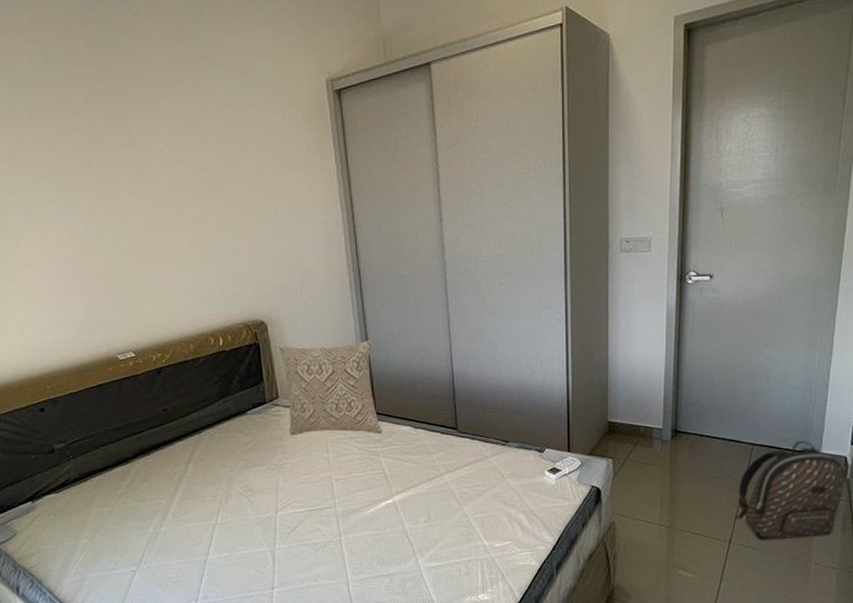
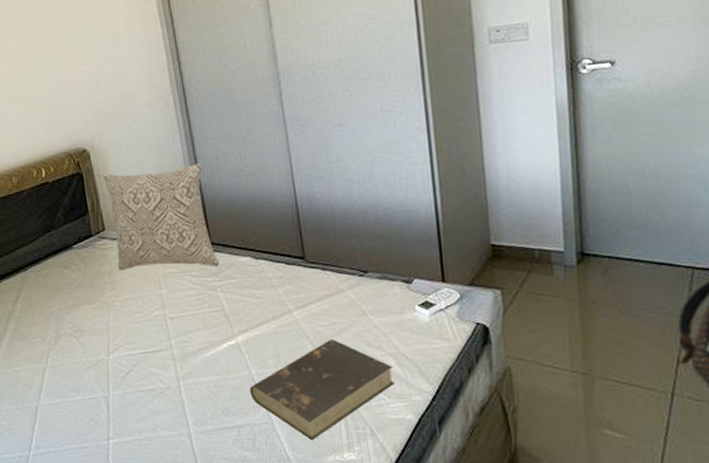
book: none [403,499,524,585] -> present [249,339,395,441]

